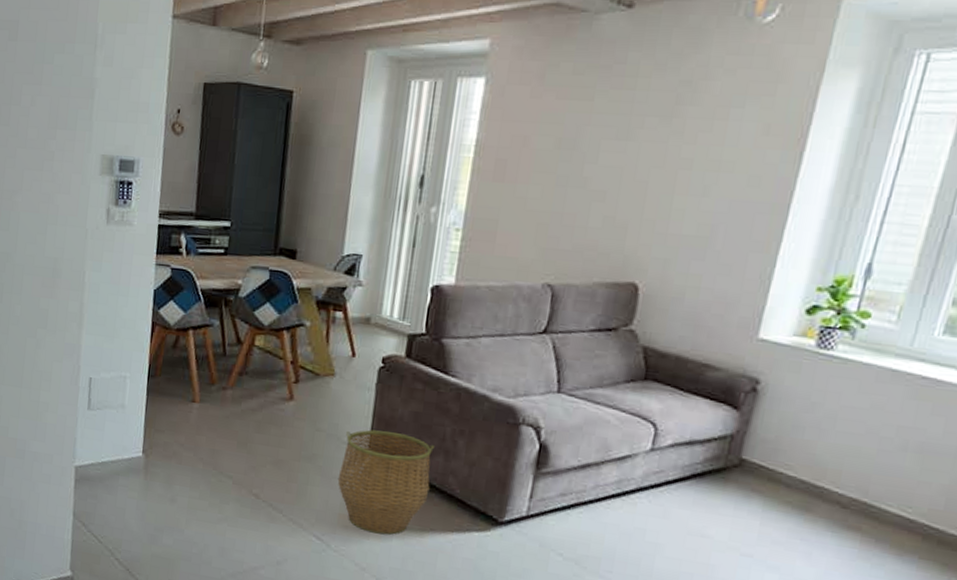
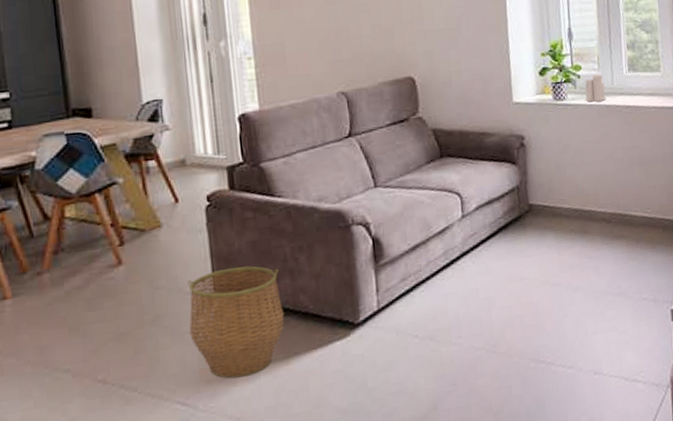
candle: none [862,327,899,363] -> present [585,74,607,102]

